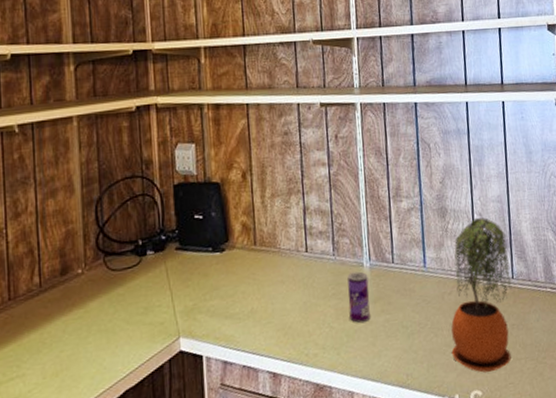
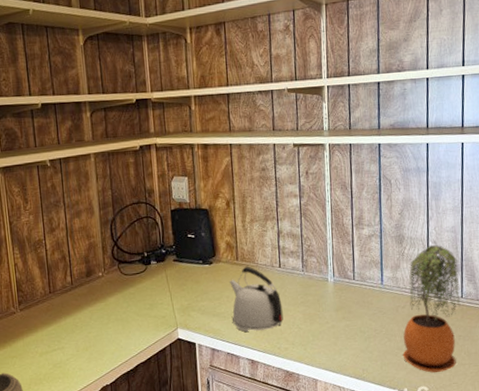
kettle: none [245,252,312,337] -> present [229,266,284,333]
beverage can: present [347,271,370,324] -> none [314,285,333,327]

